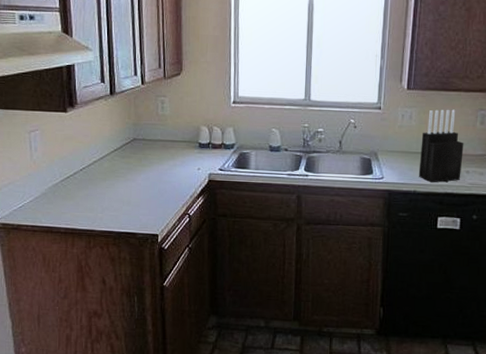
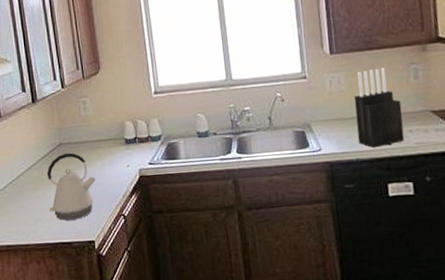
kettle: none [116,148,166,213] -> present [46,152,96,221]

